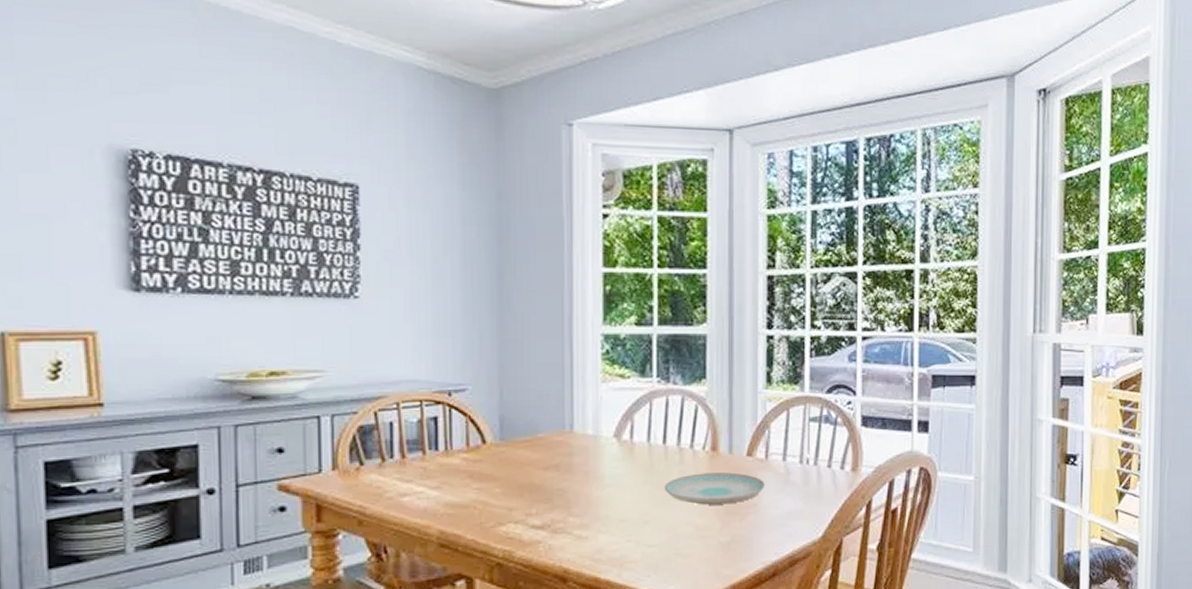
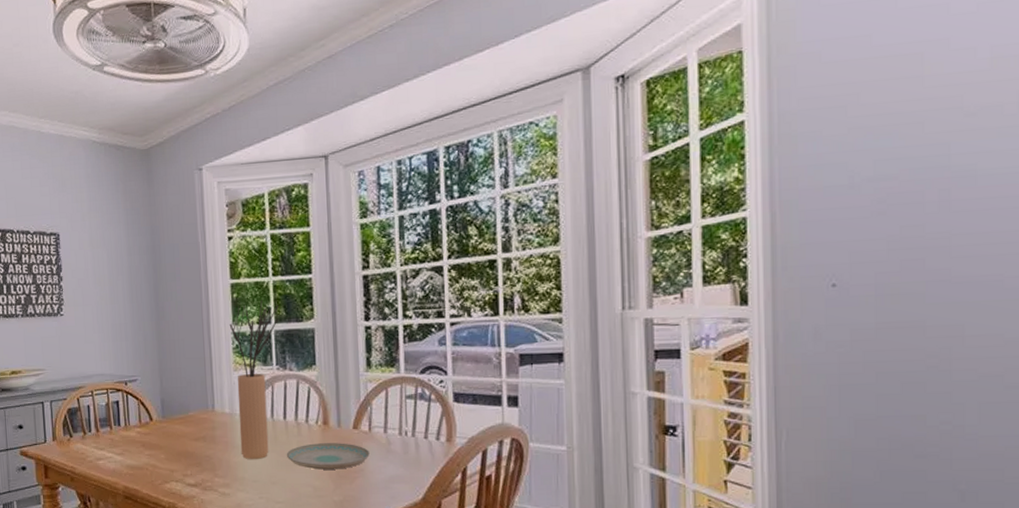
vase: none [598,296,664,494] -> present [229,300,279,460]

